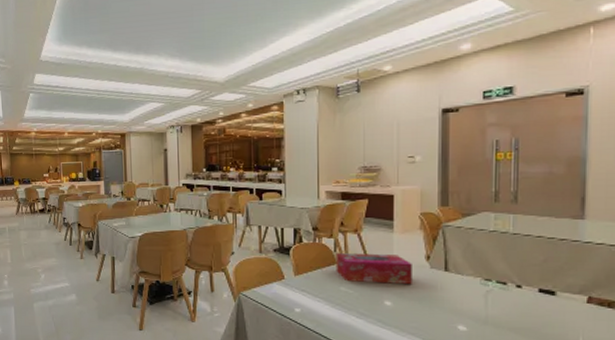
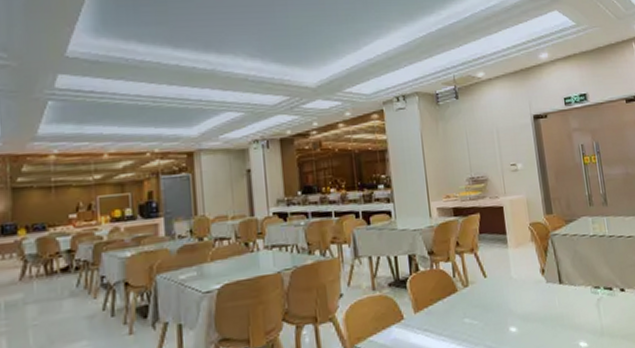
tissue box: present [336,253,412,285] -> none [455,272,533,311]

